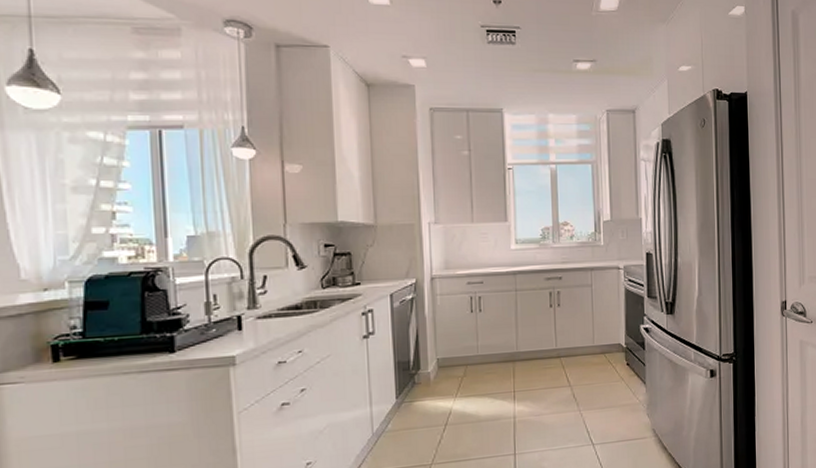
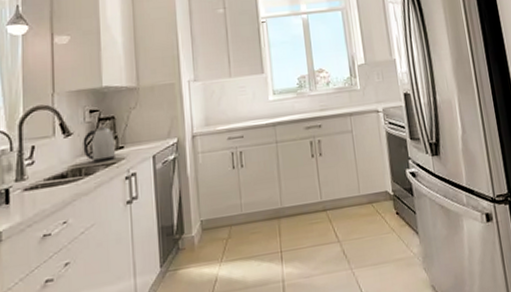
kettle: none [317,262,353,298] -> present [83,127,117,163]

